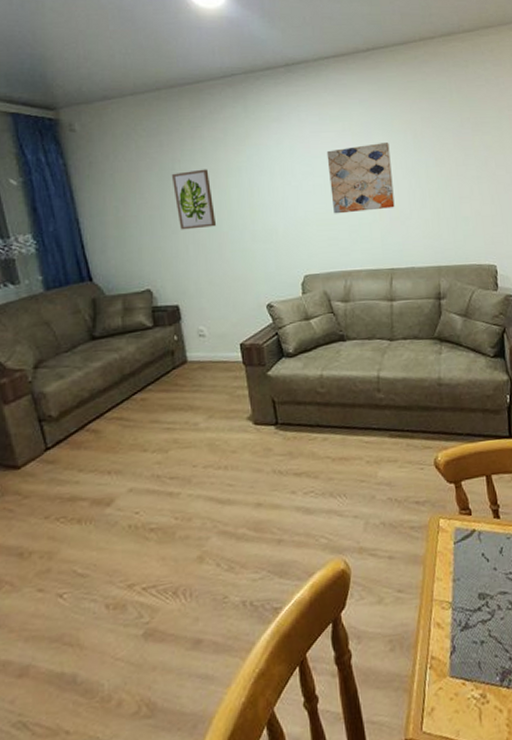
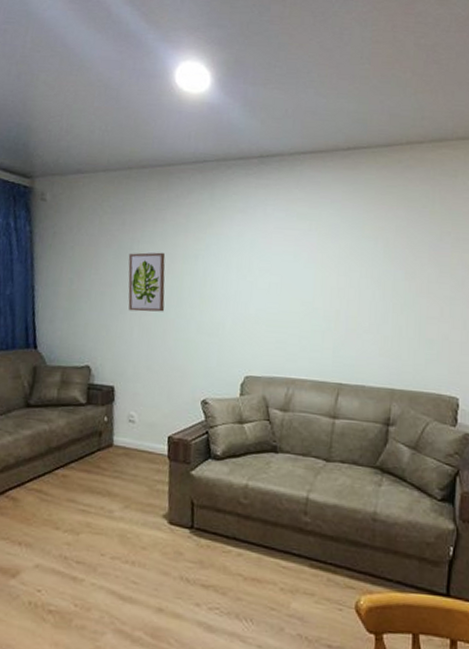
wall art: present [326,142,395,214] -> none [286,247,357,319]

